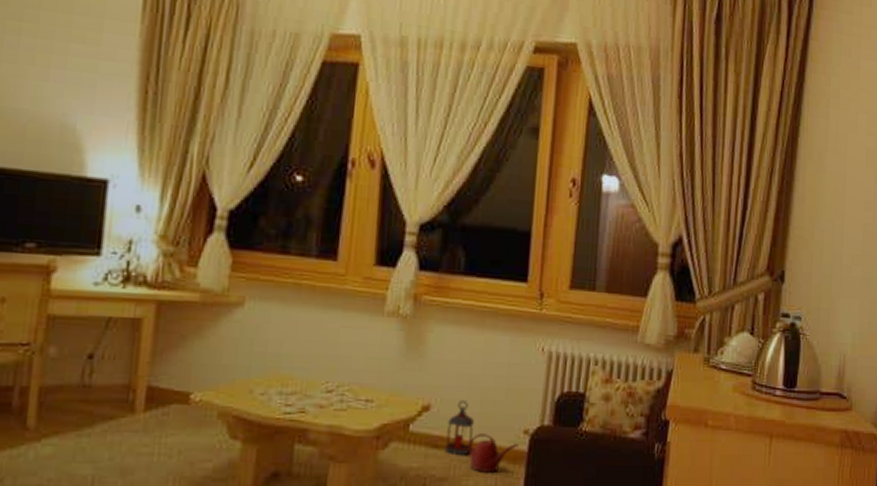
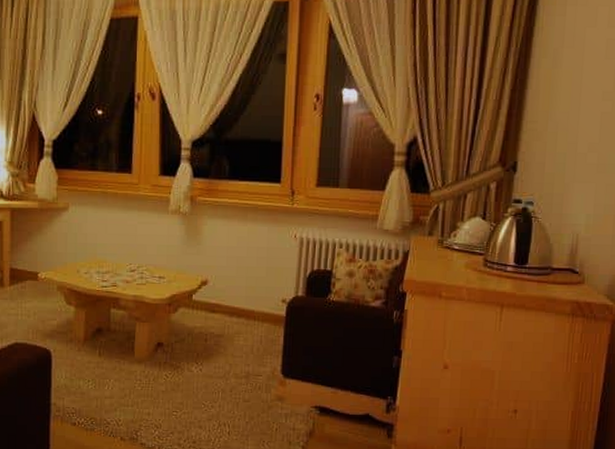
lantern: present [444,399,475,456] -> none [220,276,243,319]
watering can: present [468,433,519,473] -> none [238,302,278,332]

